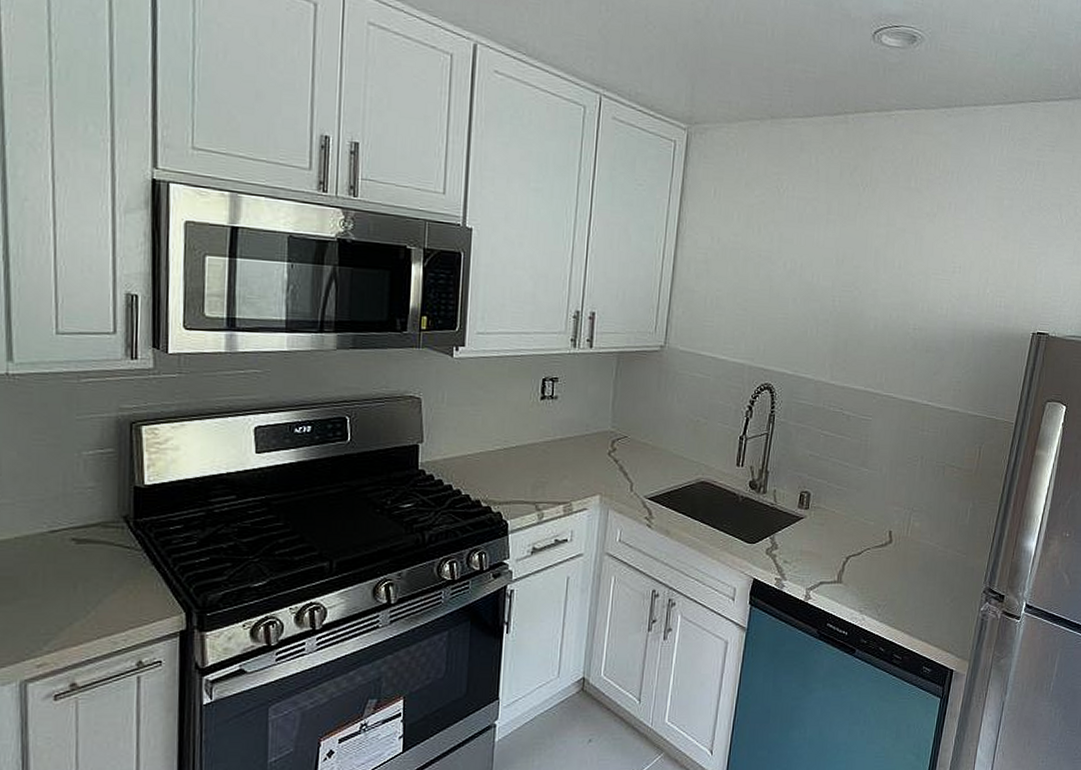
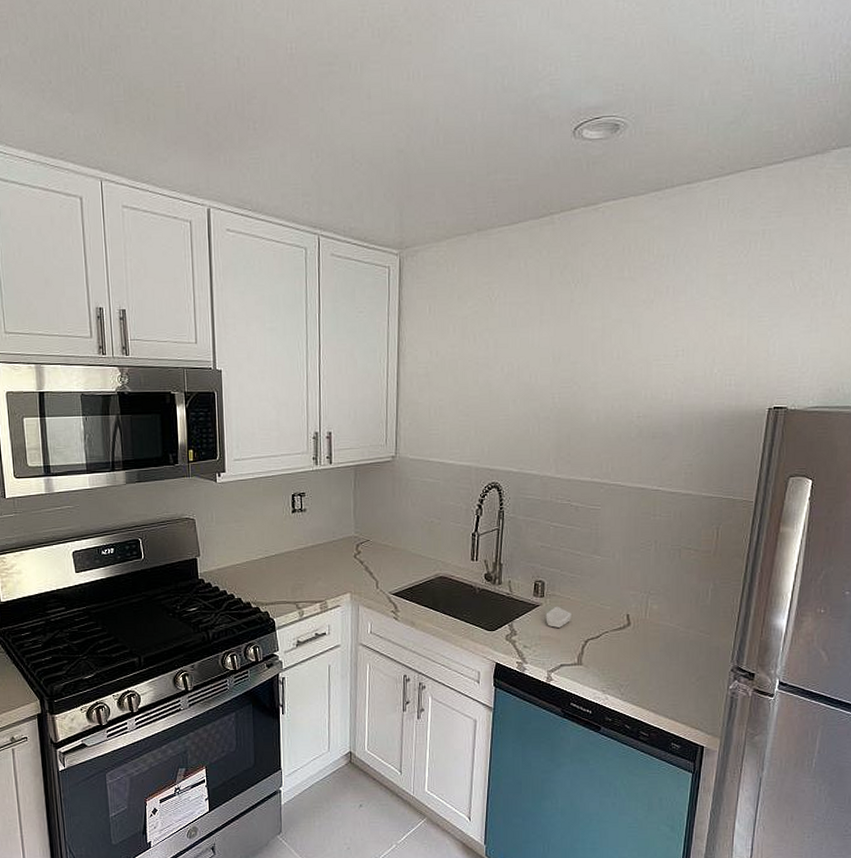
soap bar: none [809,519,835,542] -> present [546,606,572,628]

